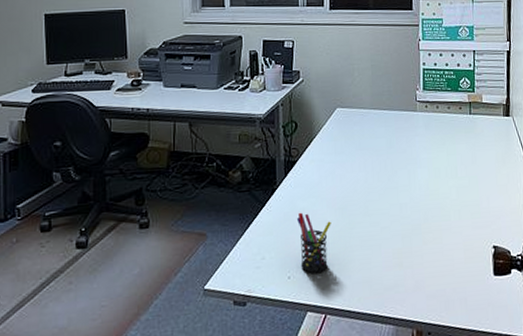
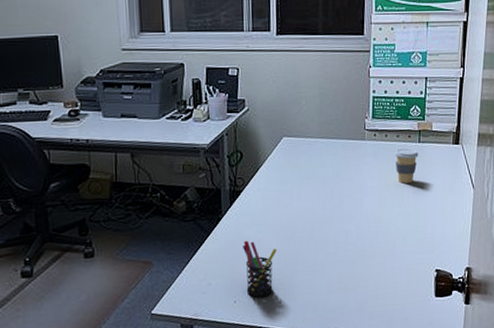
coffee cup: none [446,120,470,156] -> present [394,148,419,184]

